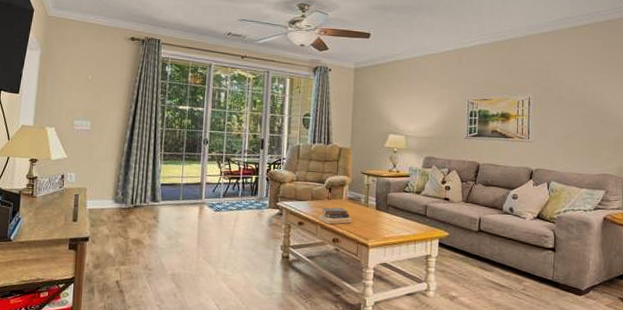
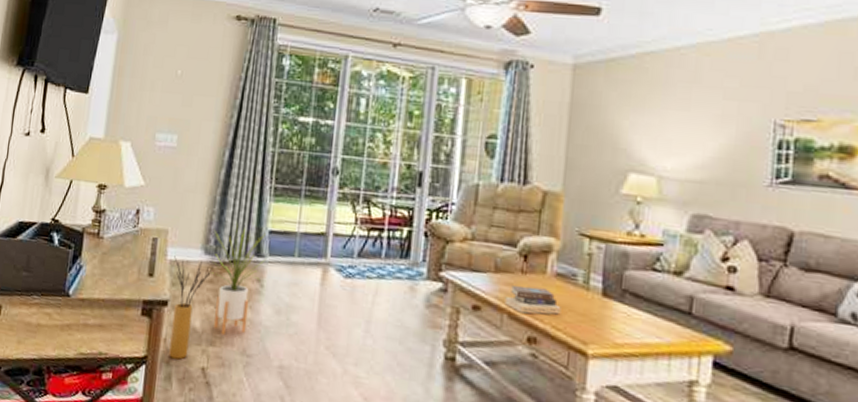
vase: none [91,206,123,277] -> present [169,256,215,360]
house plant: none [119,179,161,257] -> present [210,222,267,336]

